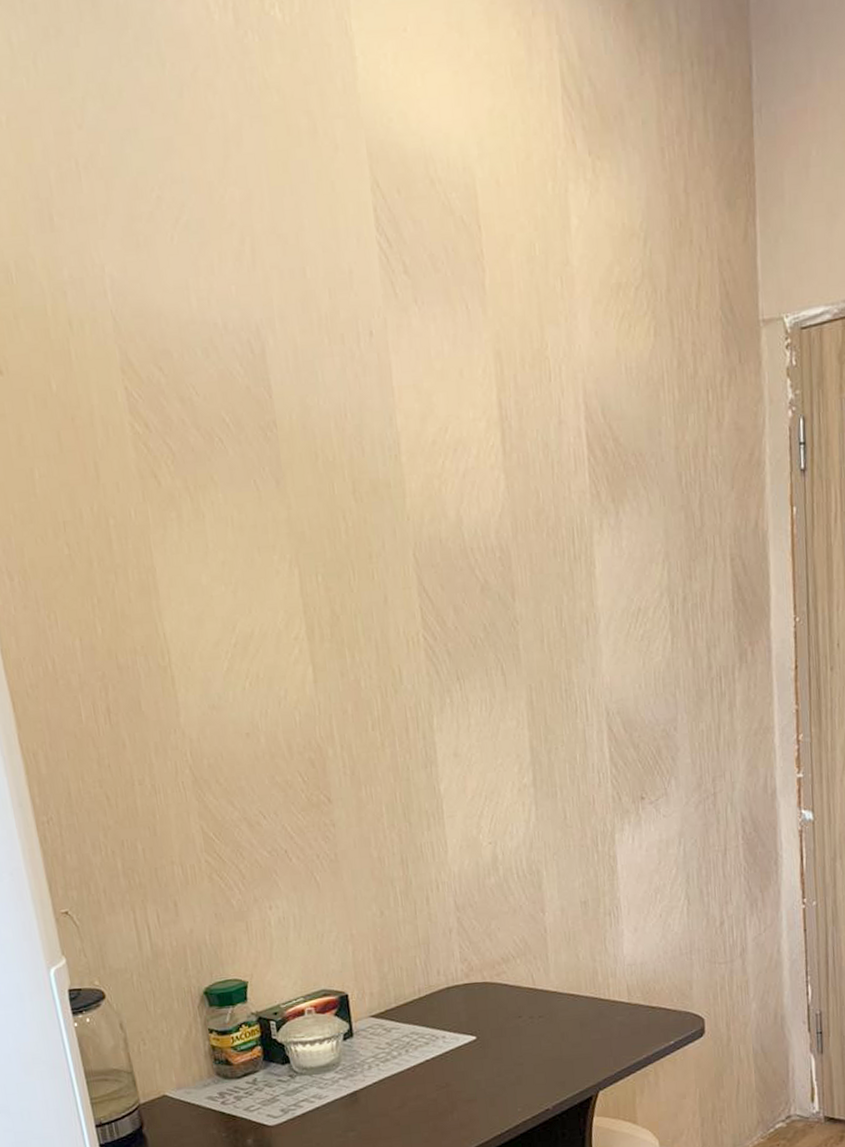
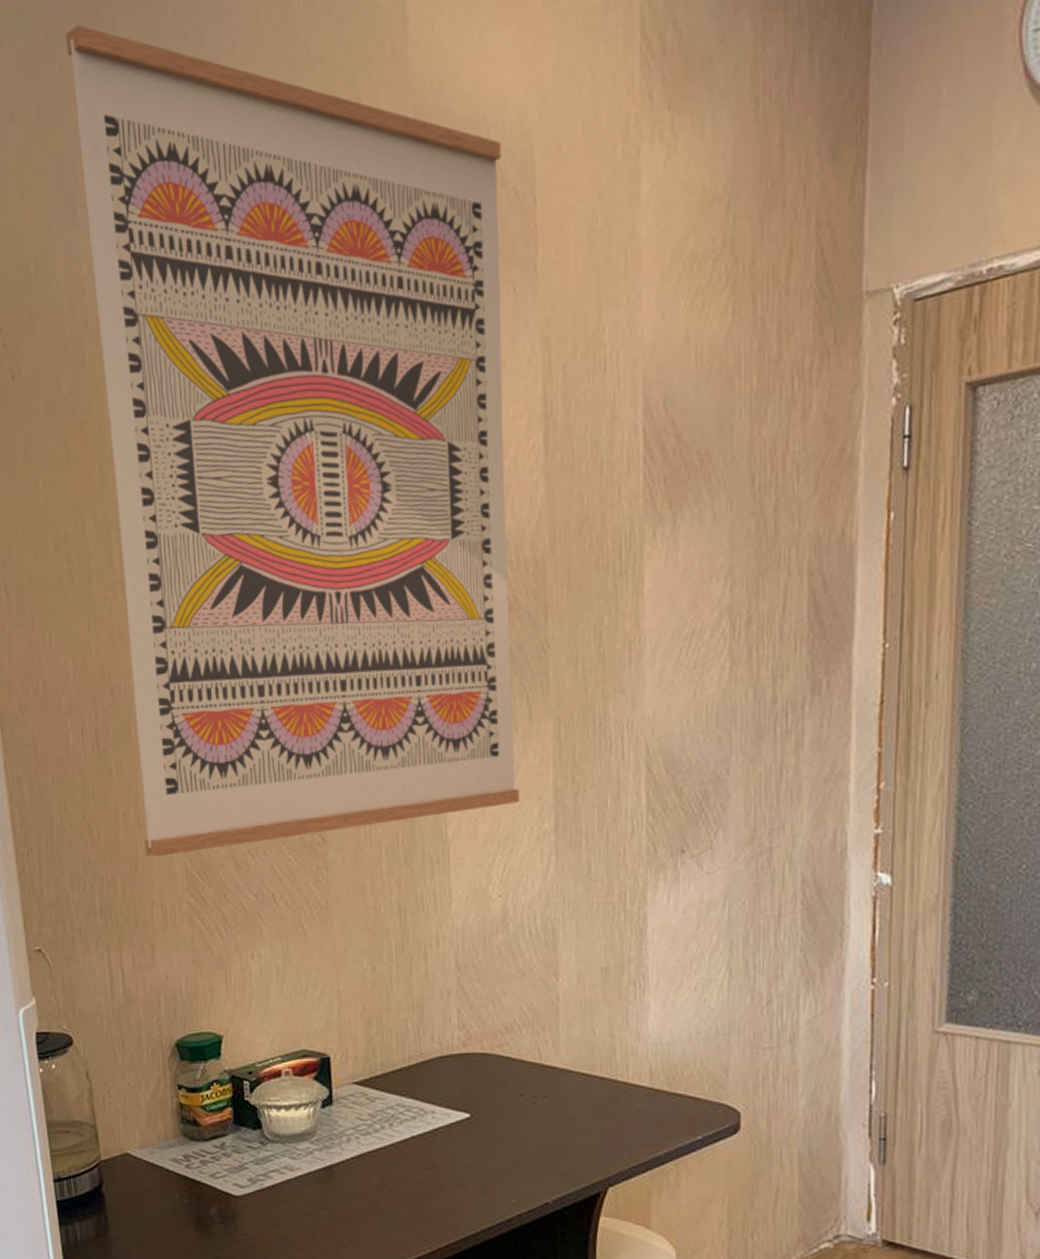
wall art: none [30,40,501,821] -> present [65,24,519,857]

